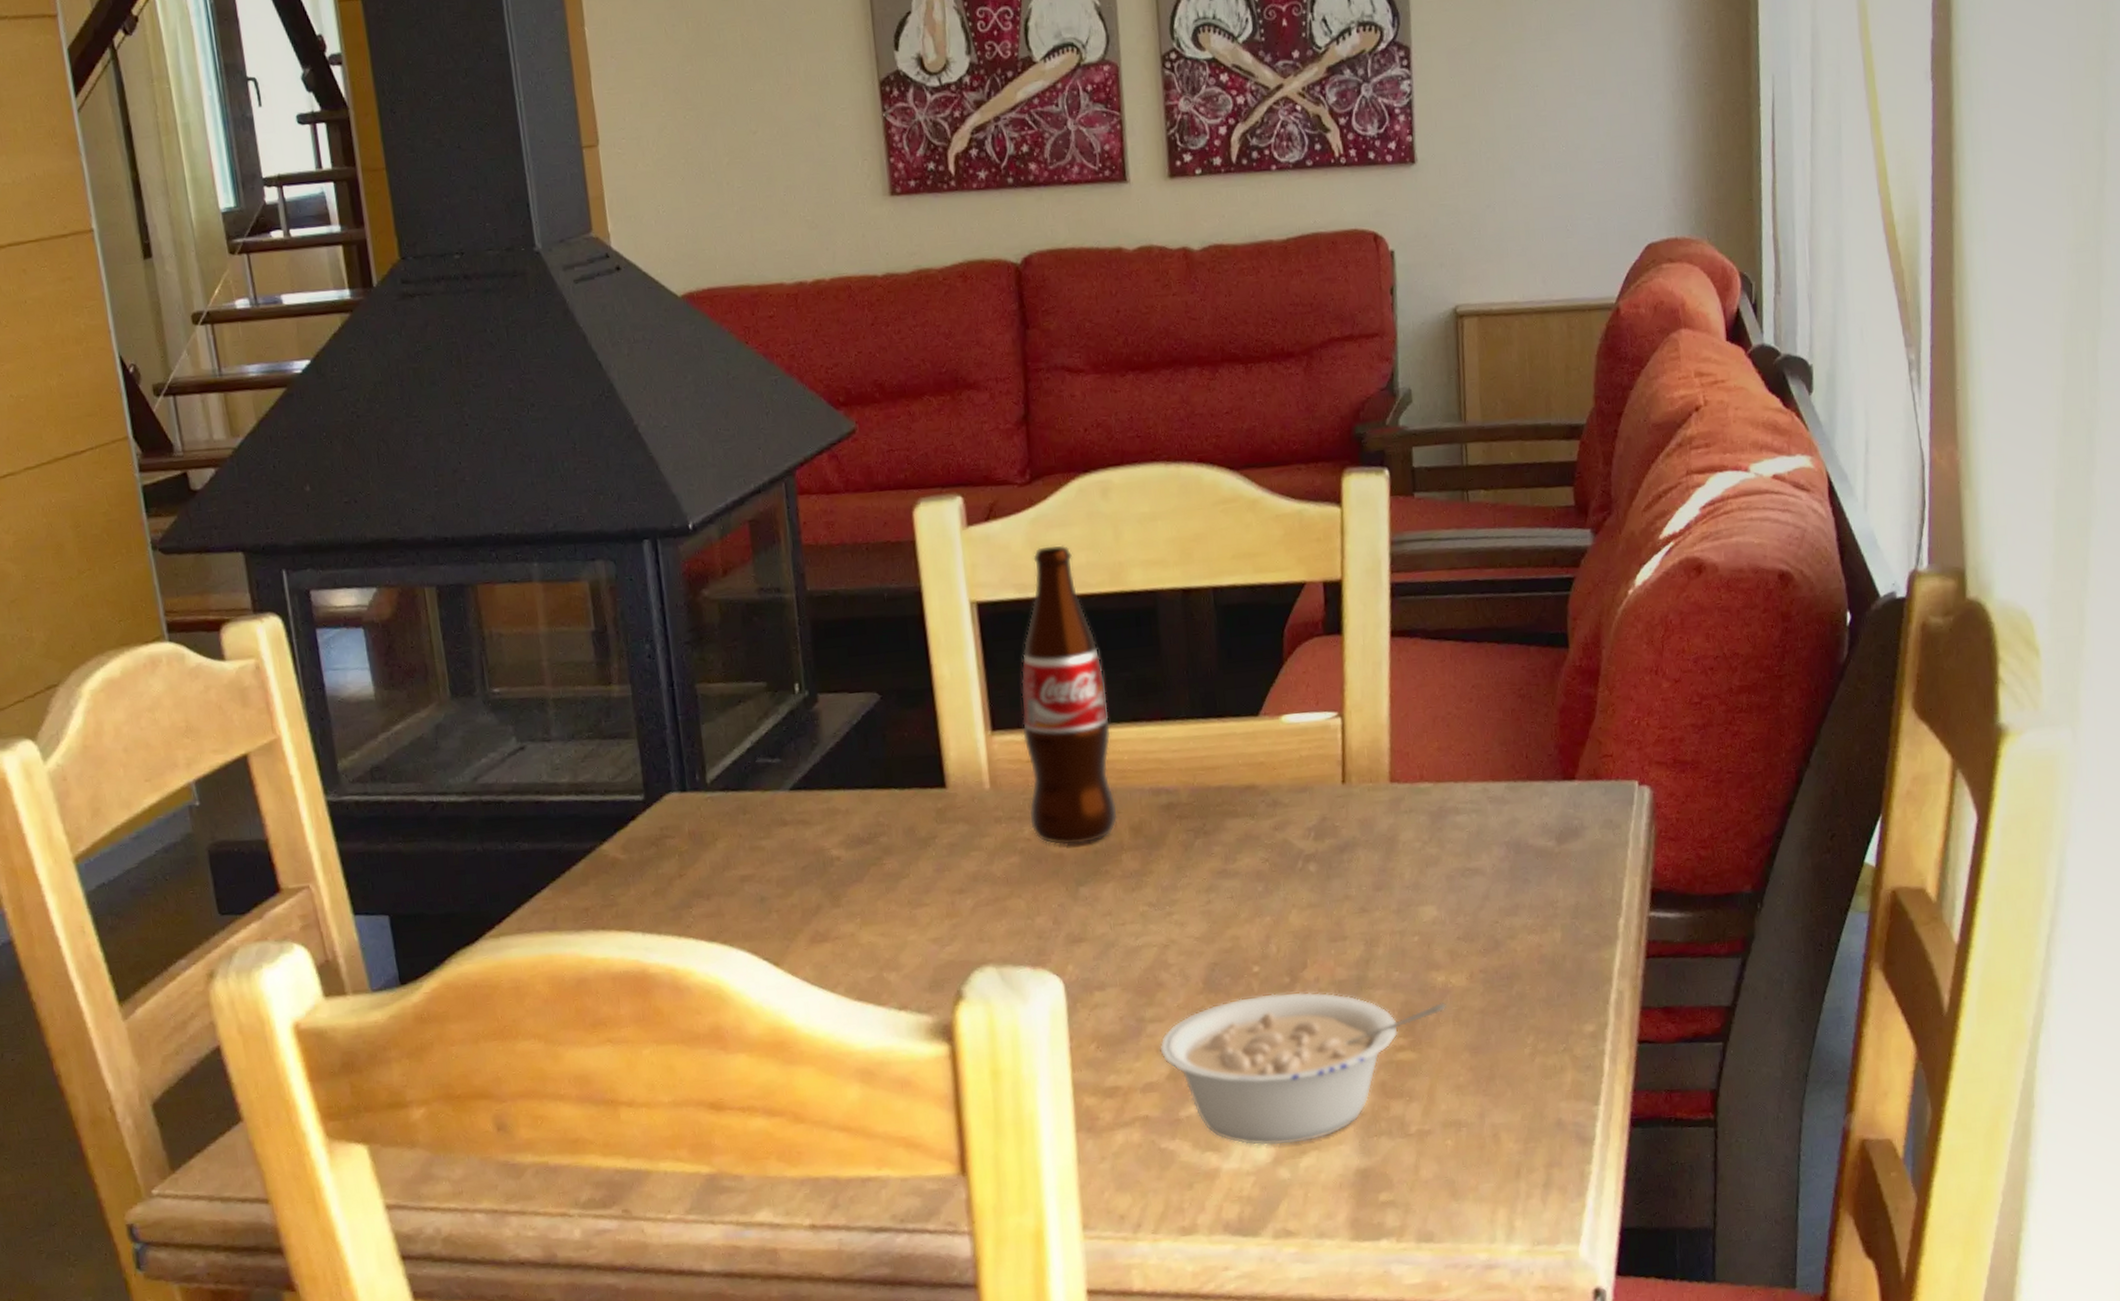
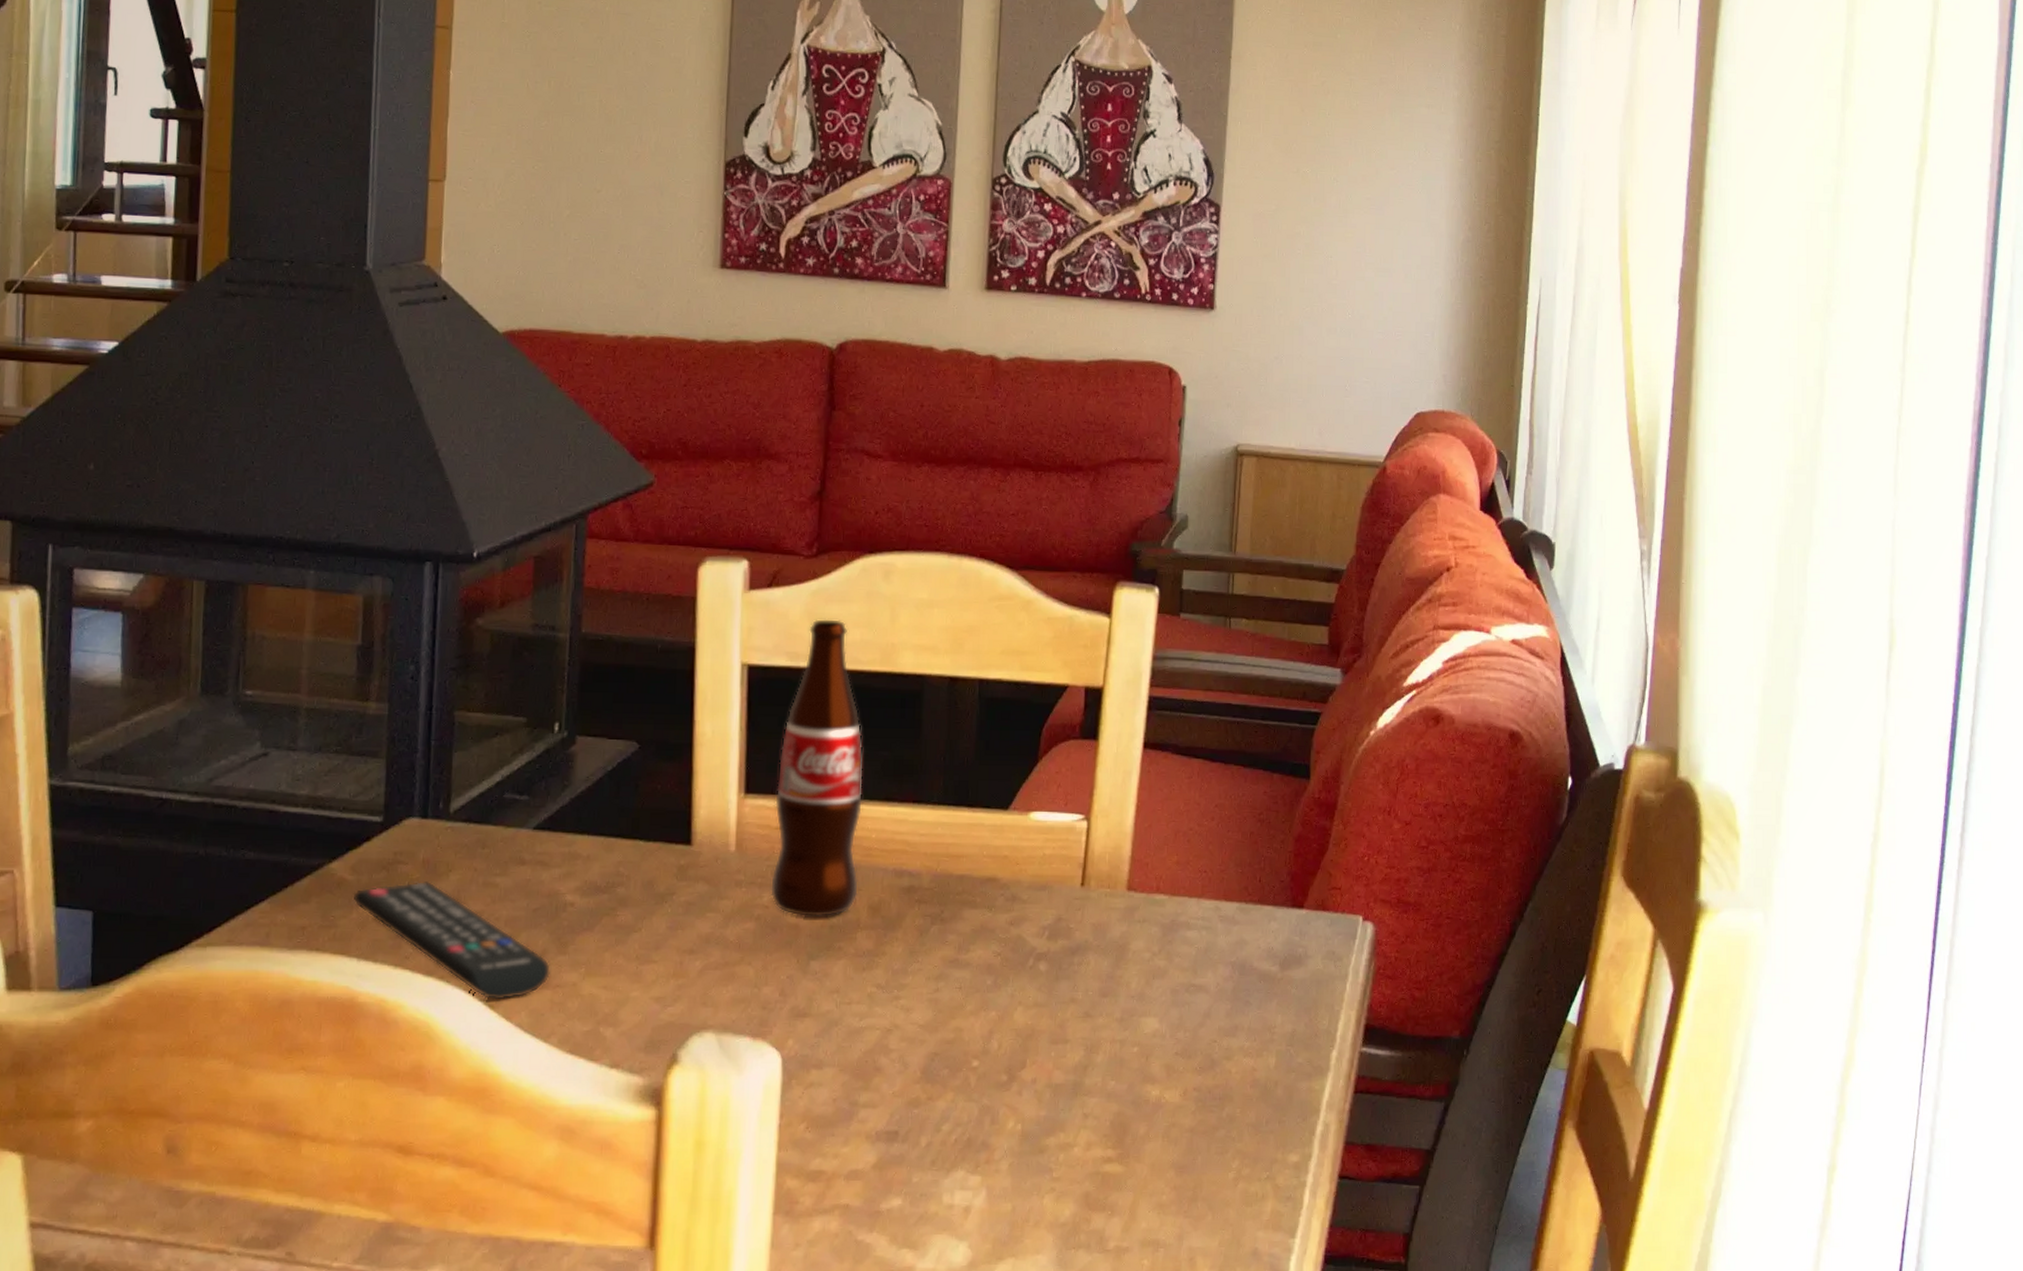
remote control: none [628,851,829,958] -> present [352,880,552,1000]
legume: present [1159,992,1446,1146] -> none [869,1090,1157,1248]

